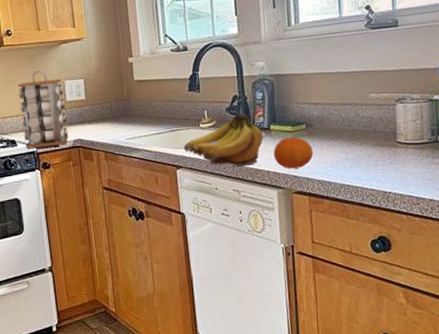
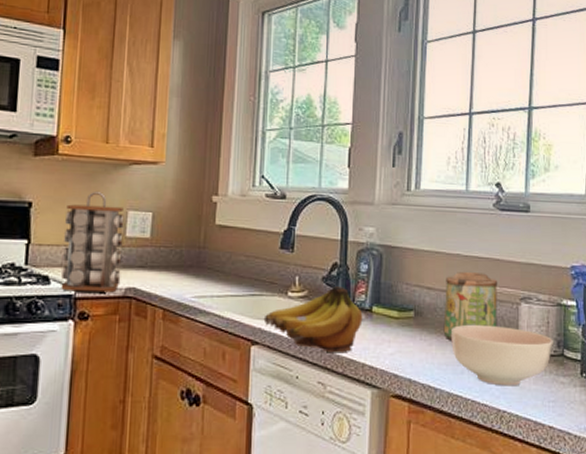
fruit: present [273,136,314,169] -> none [372,325,420,365]
canister: none [329,84,378,143] -> present [443,271,498,340]
bowl: none [337,125,428,173] -> present [450,324,553,386]

